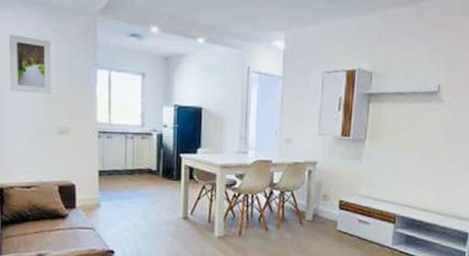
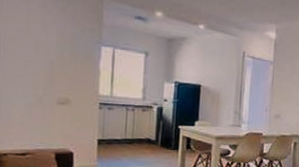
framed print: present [9,34,52,94] -> none [10,9,57,67]

